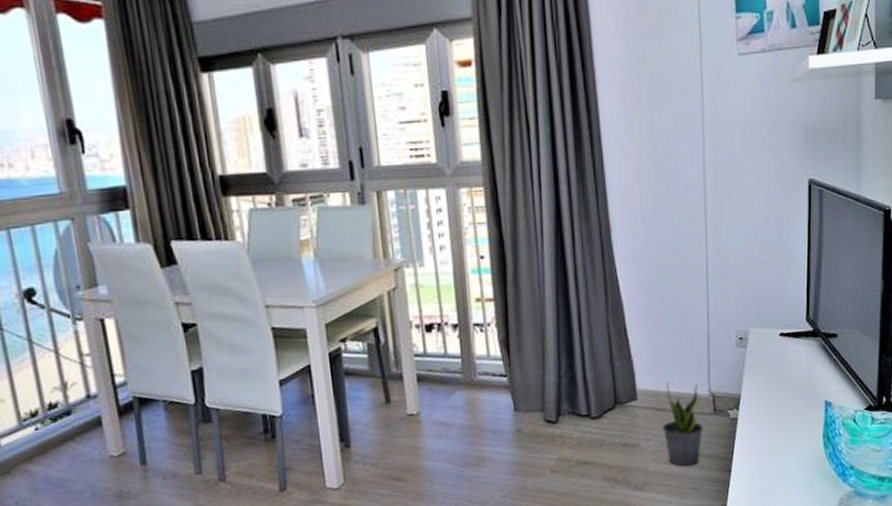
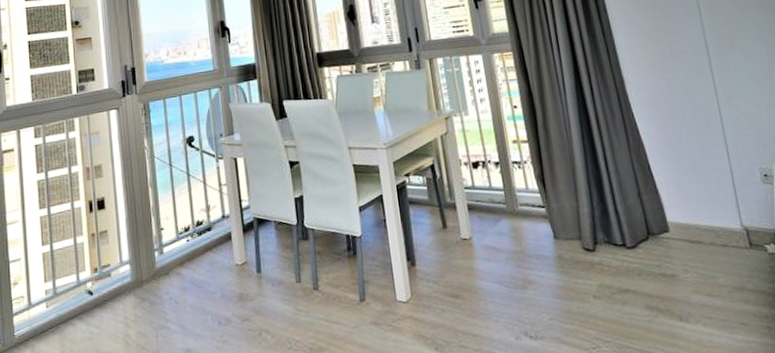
potted plant: present [662,381,703,467] -> none [697,215,743,300]

